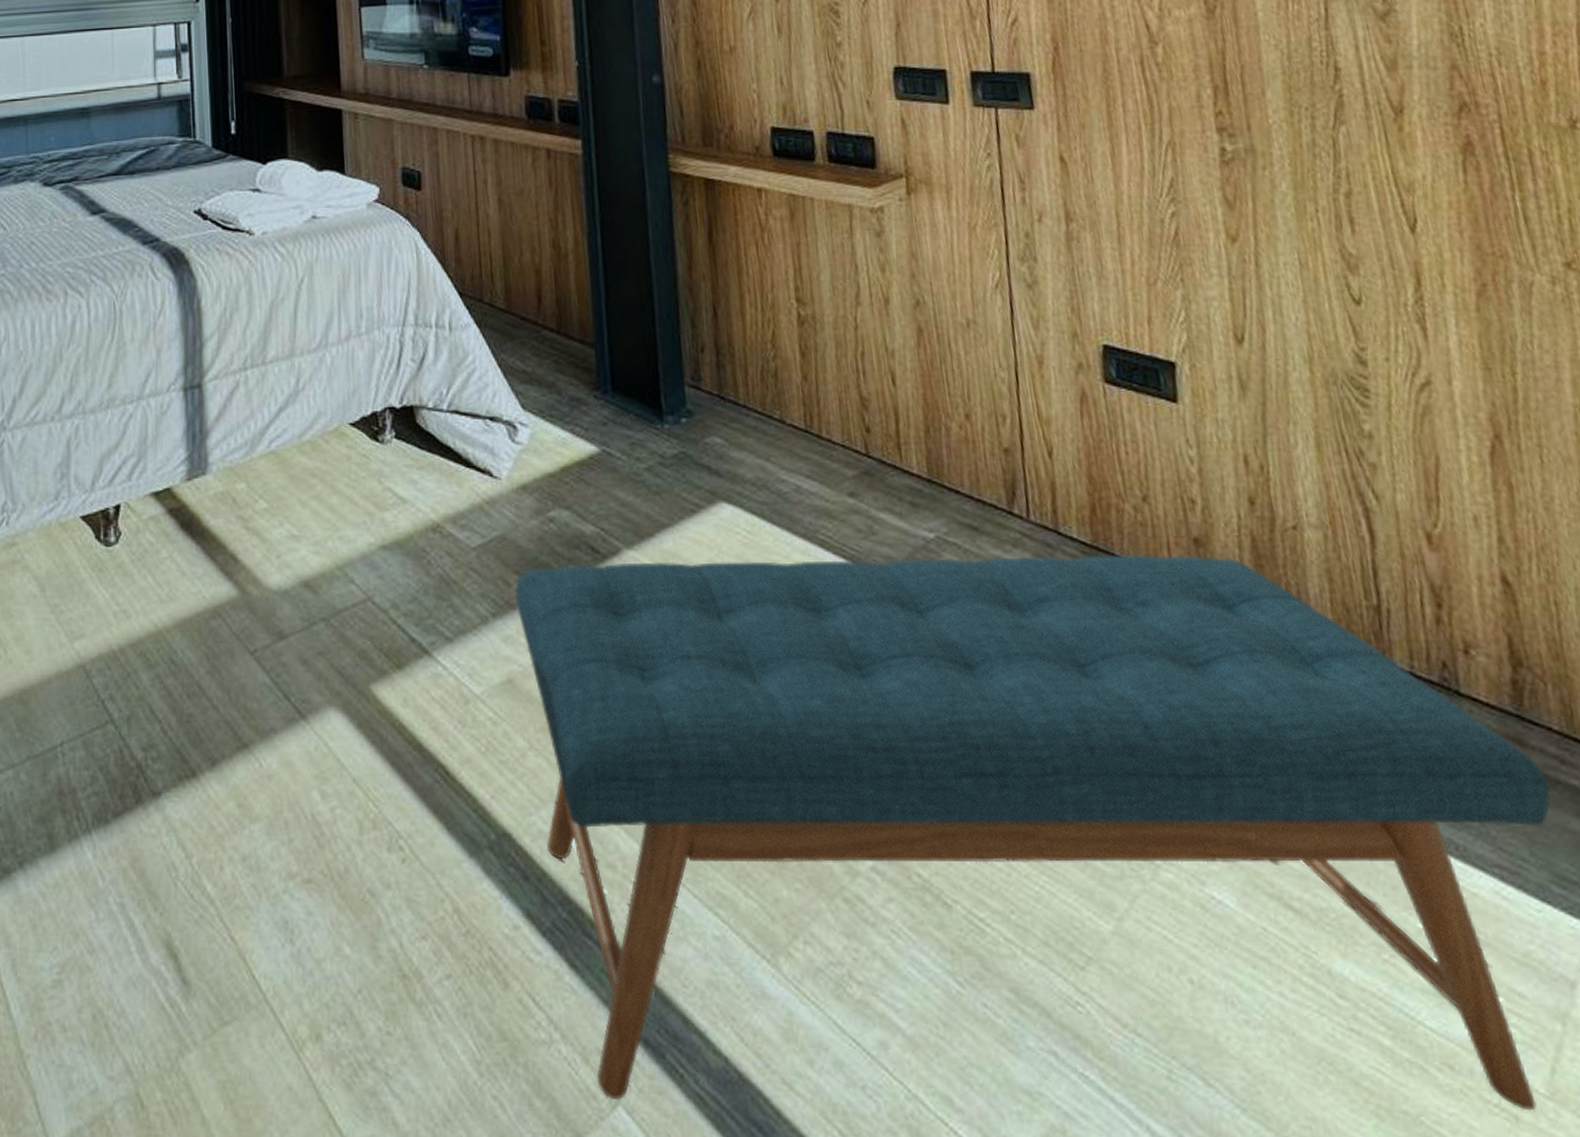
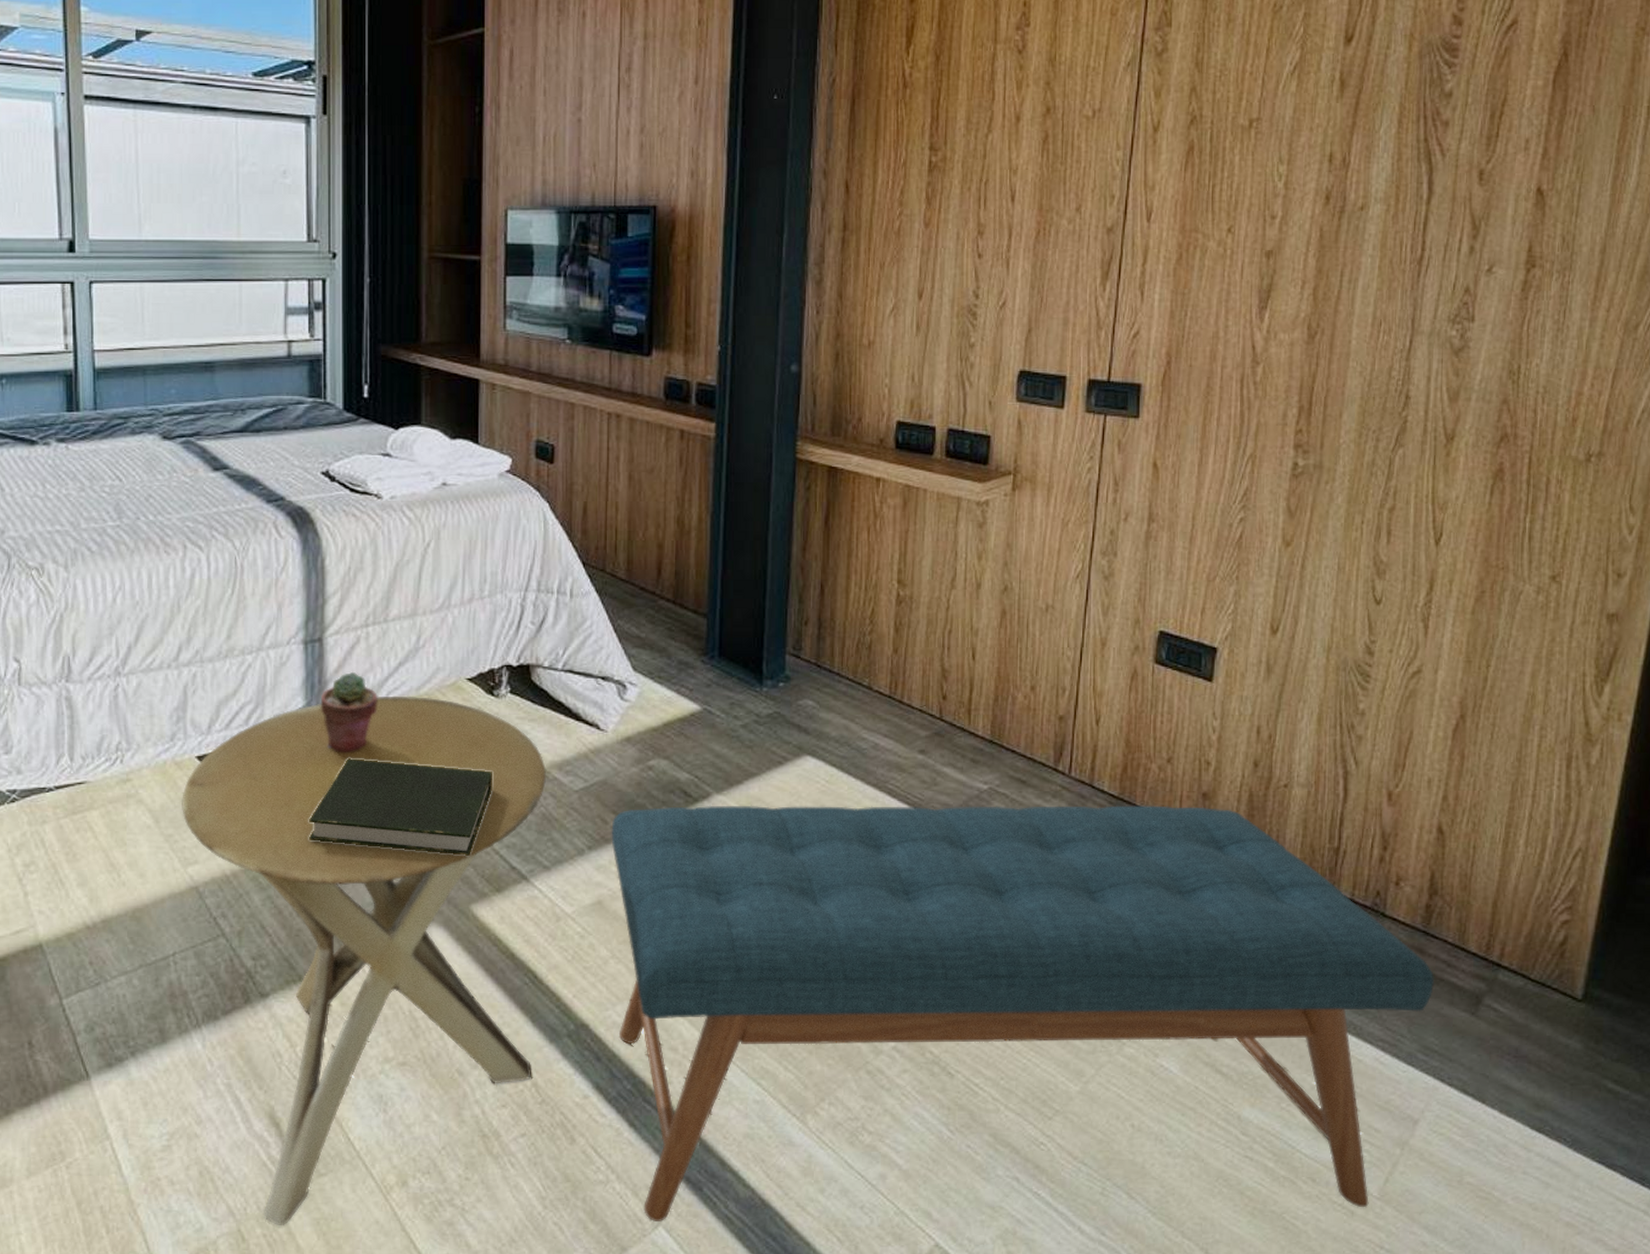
side table: none [67,444,452,1090] -> present [182,695,546,1226]
book: none [195,515,384,626] -> present [308,758,492,856]
potted succulent: none [202,419,261,510] -> present [320,671,379,754]

